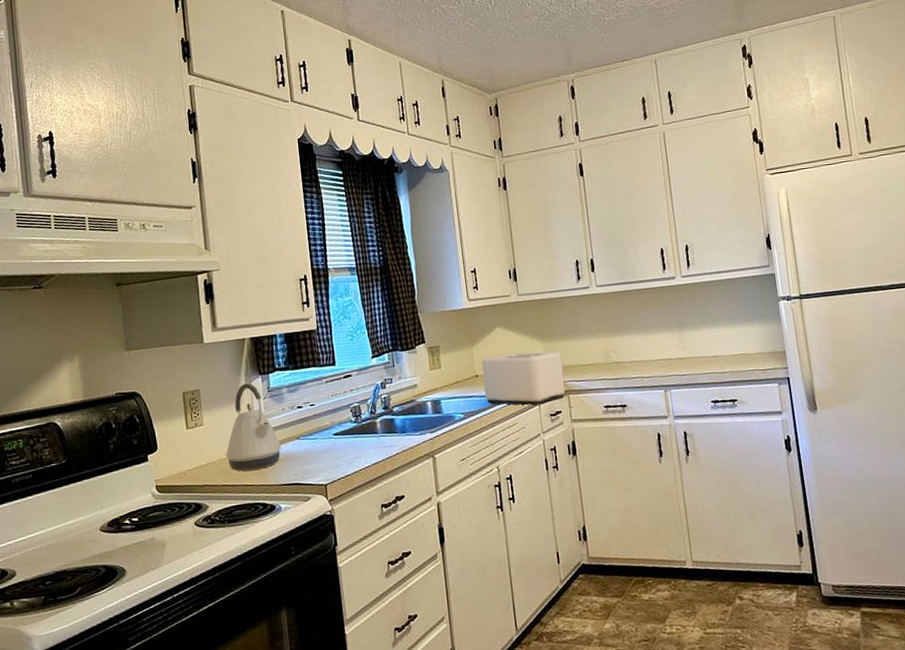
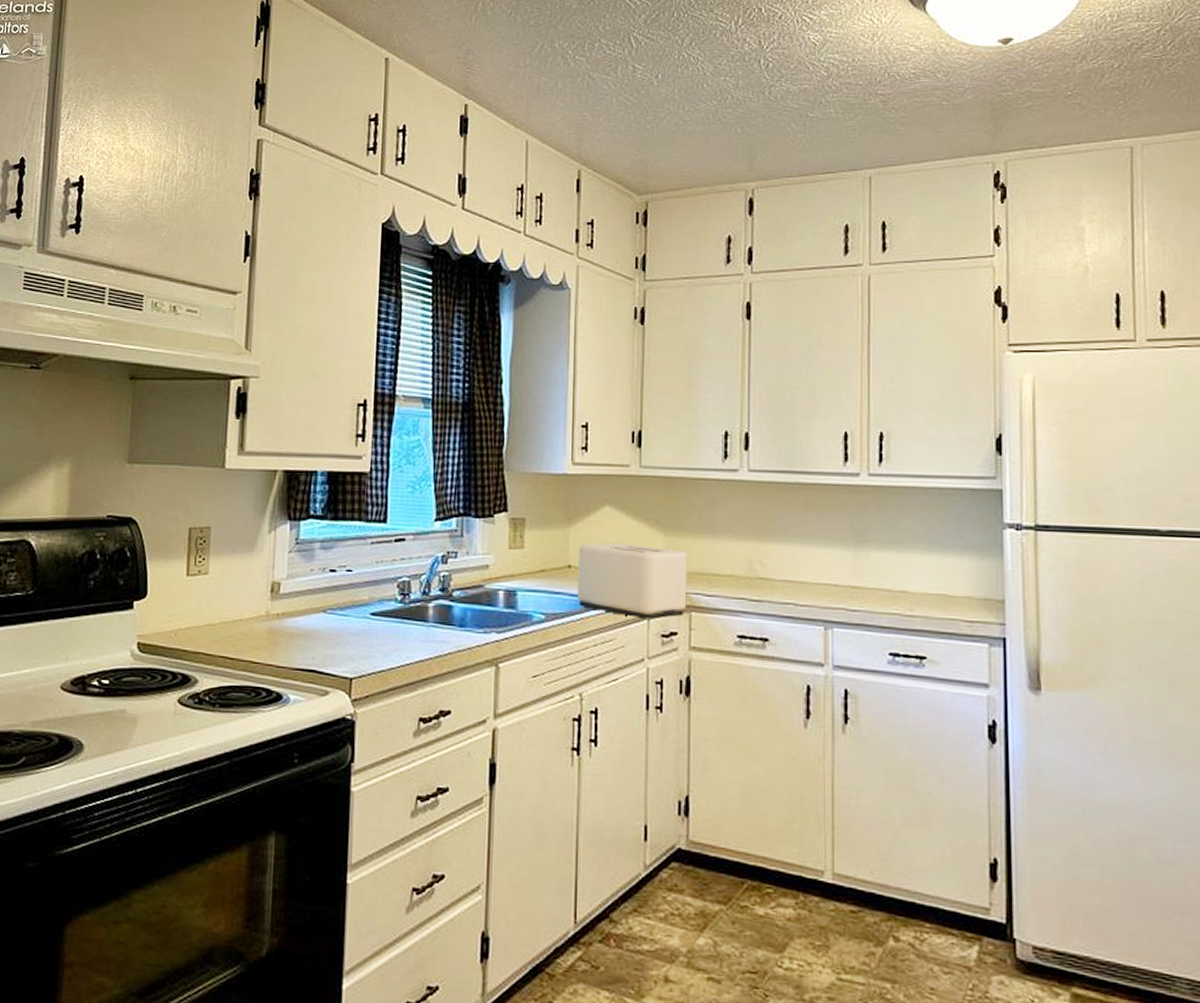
kettle: present [226,383,281,472] -> none [230,529,302,644]

